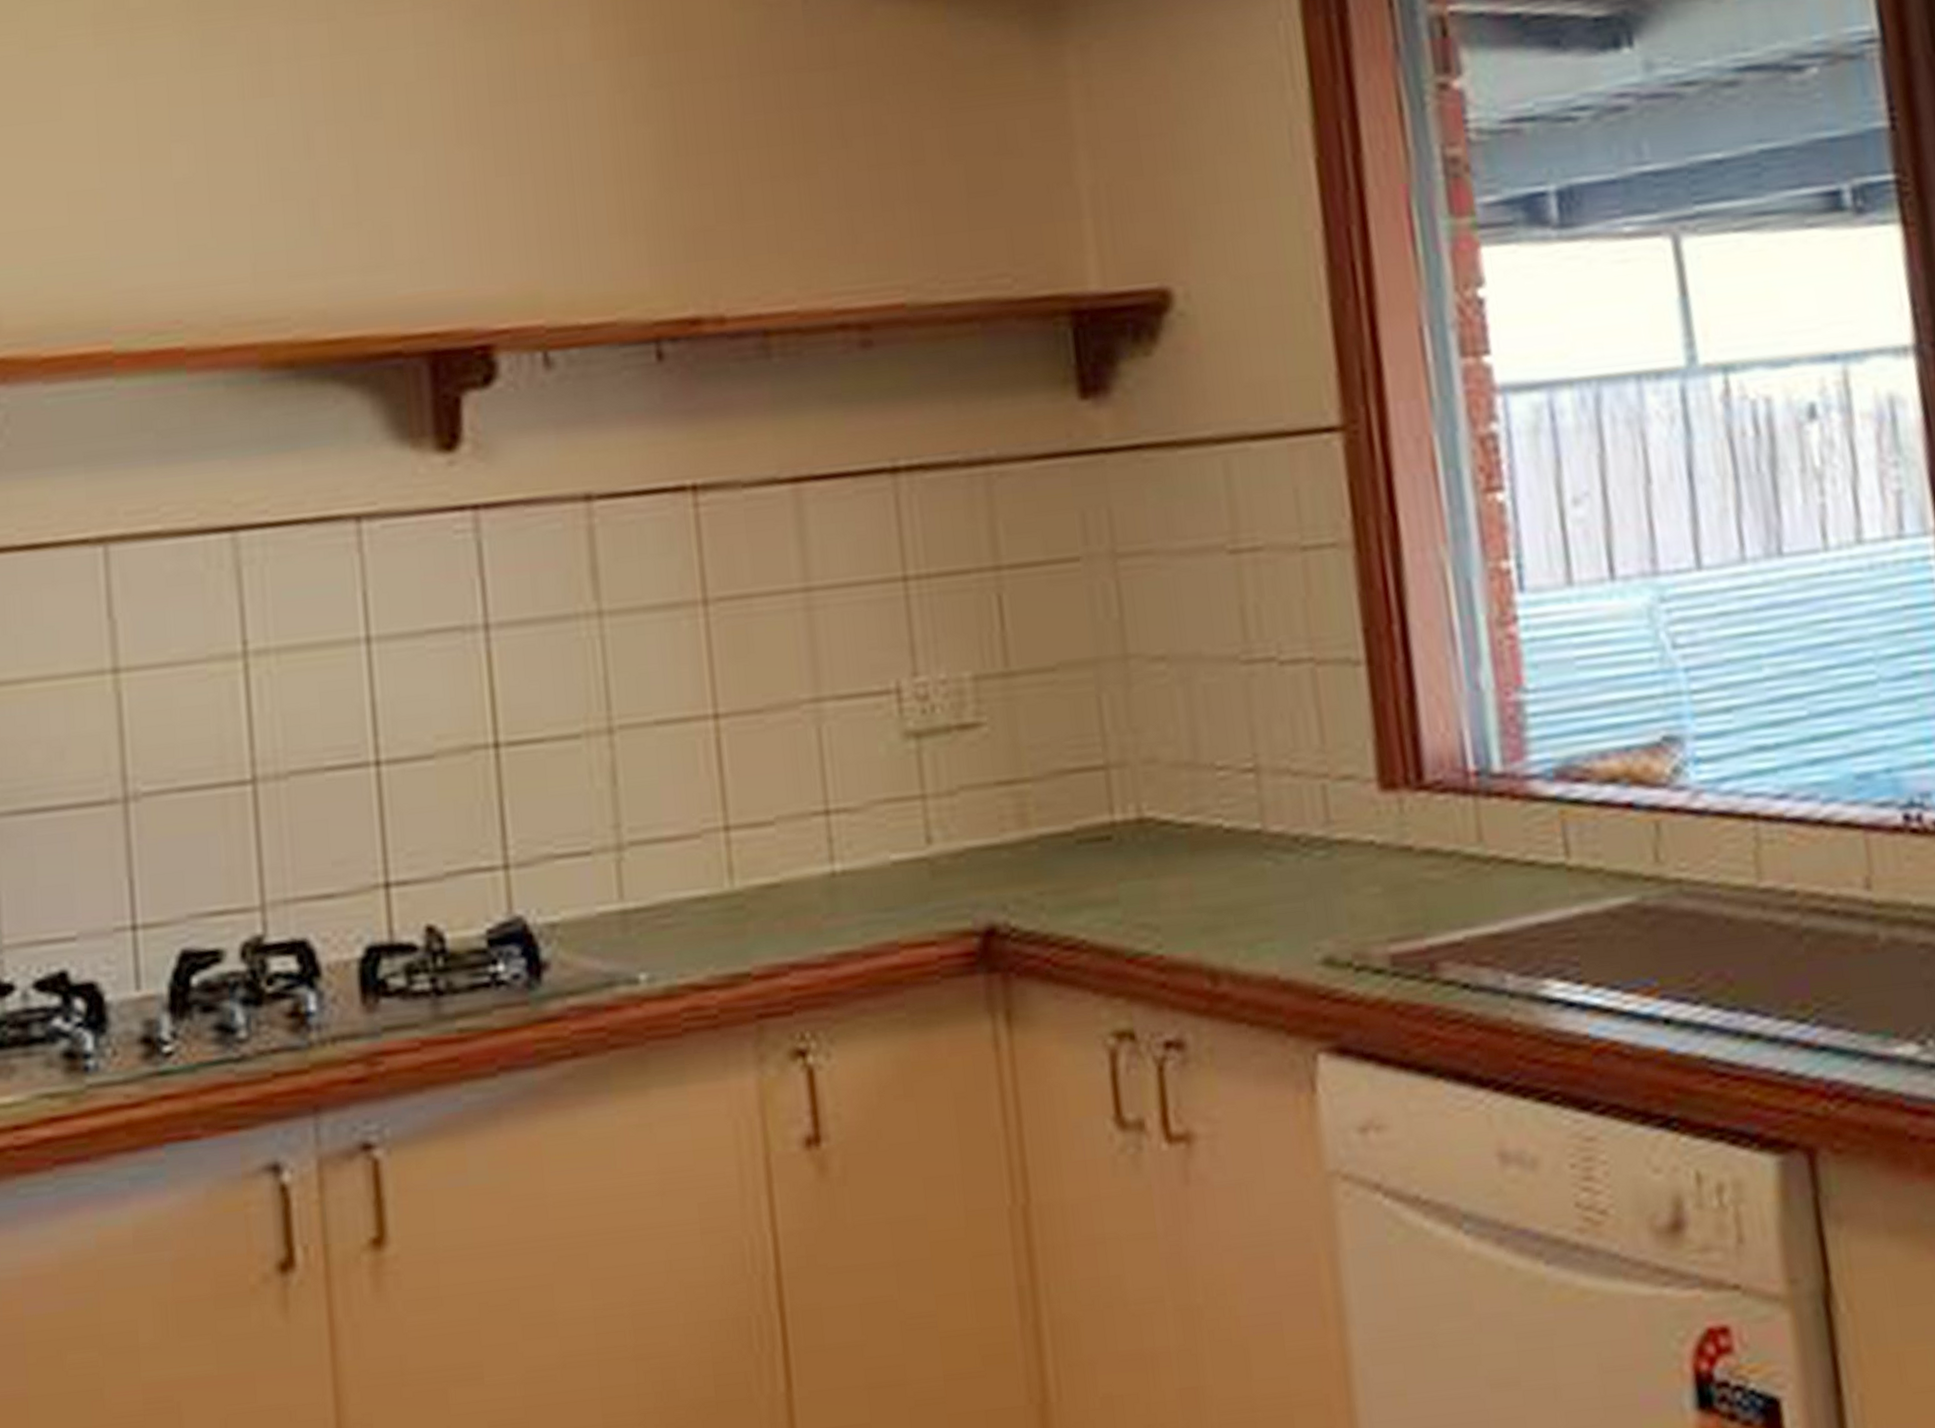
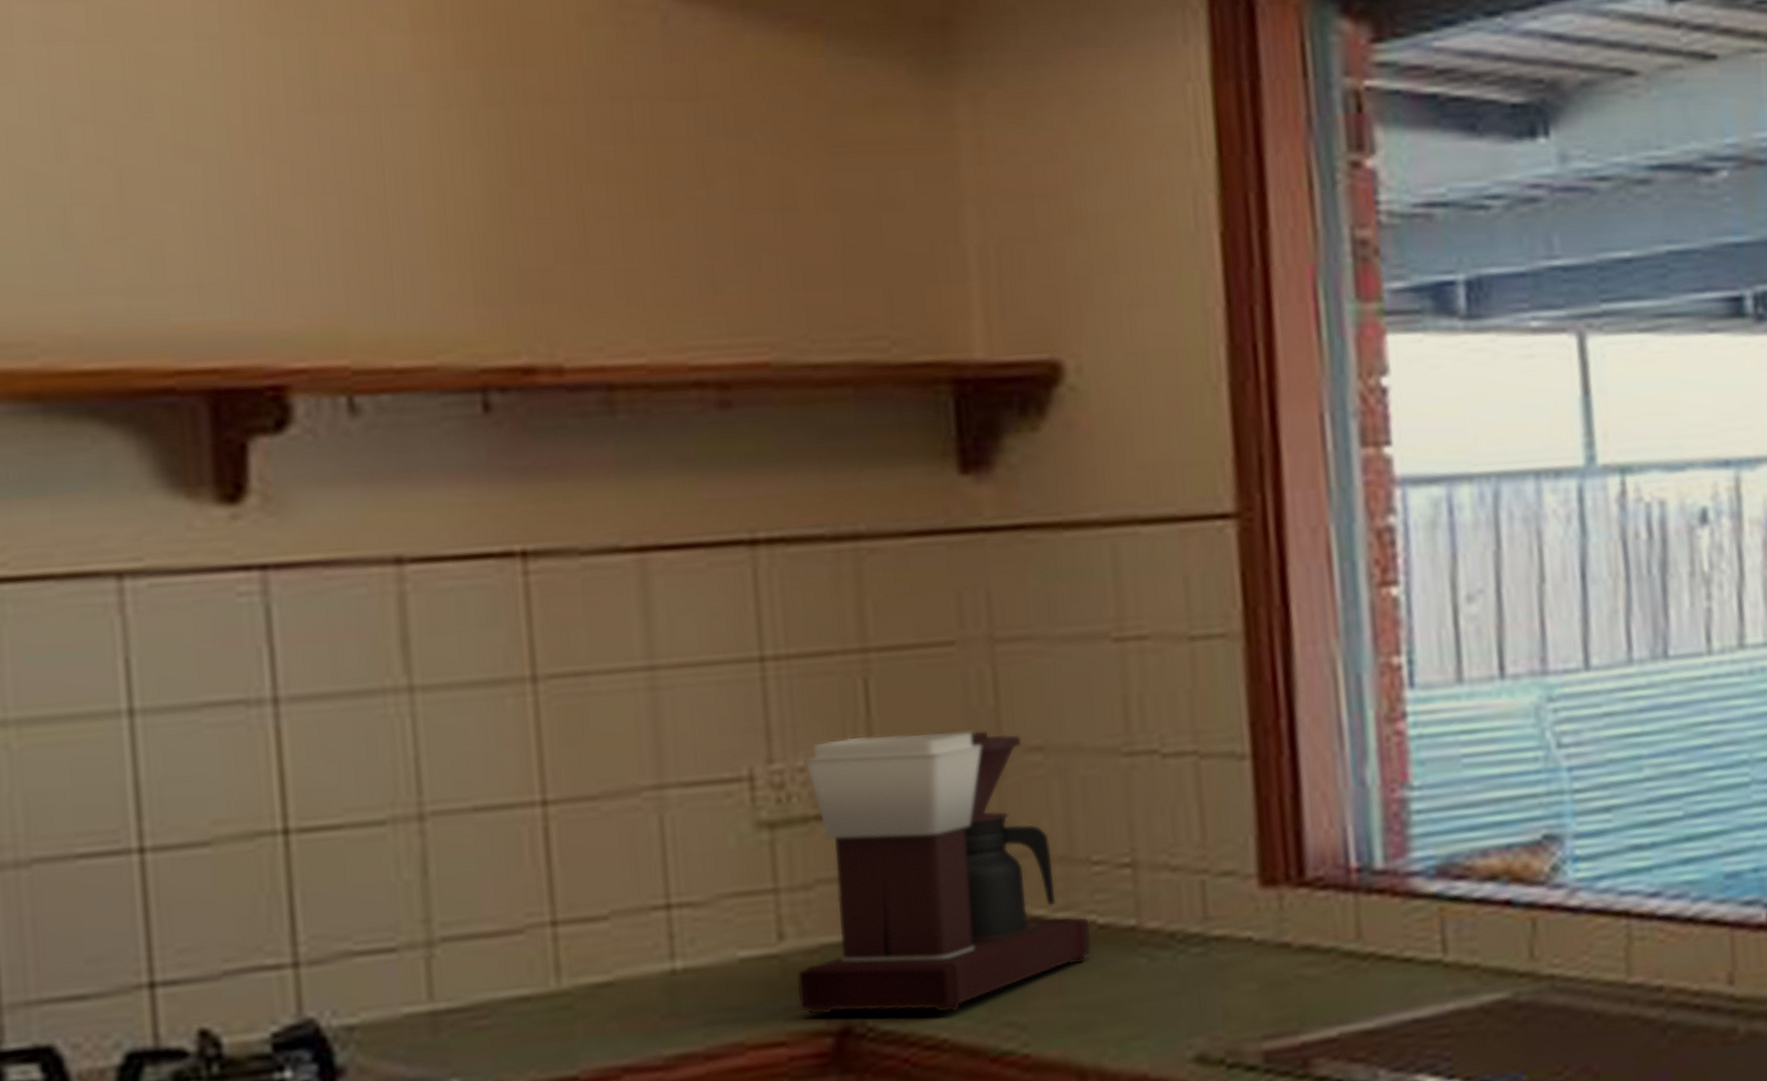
coffee maker: none [945,640,1219,916] -> present [797,729,1092,1015]

